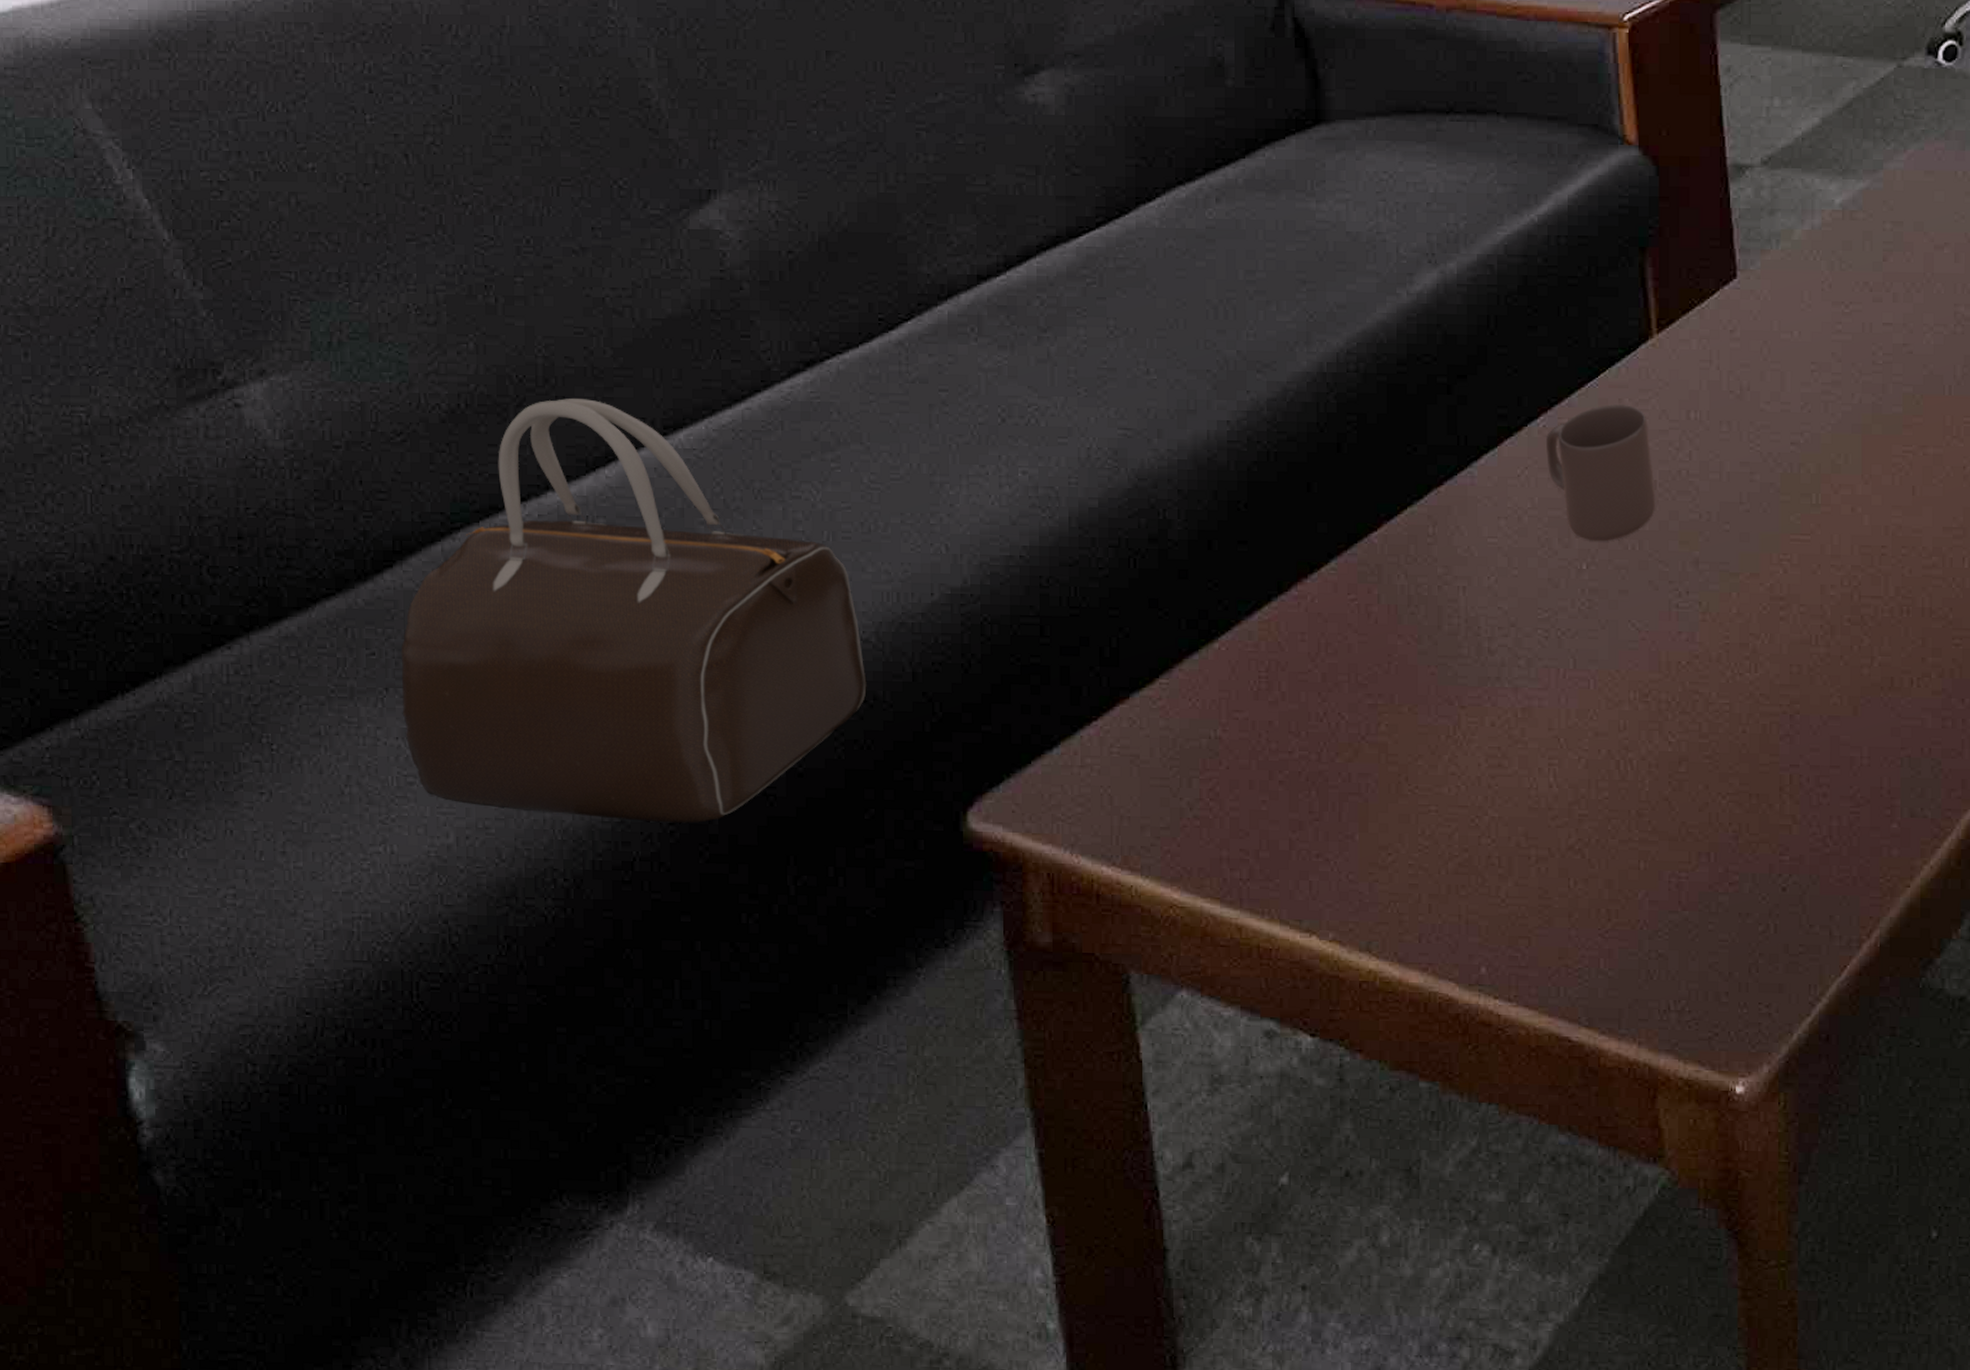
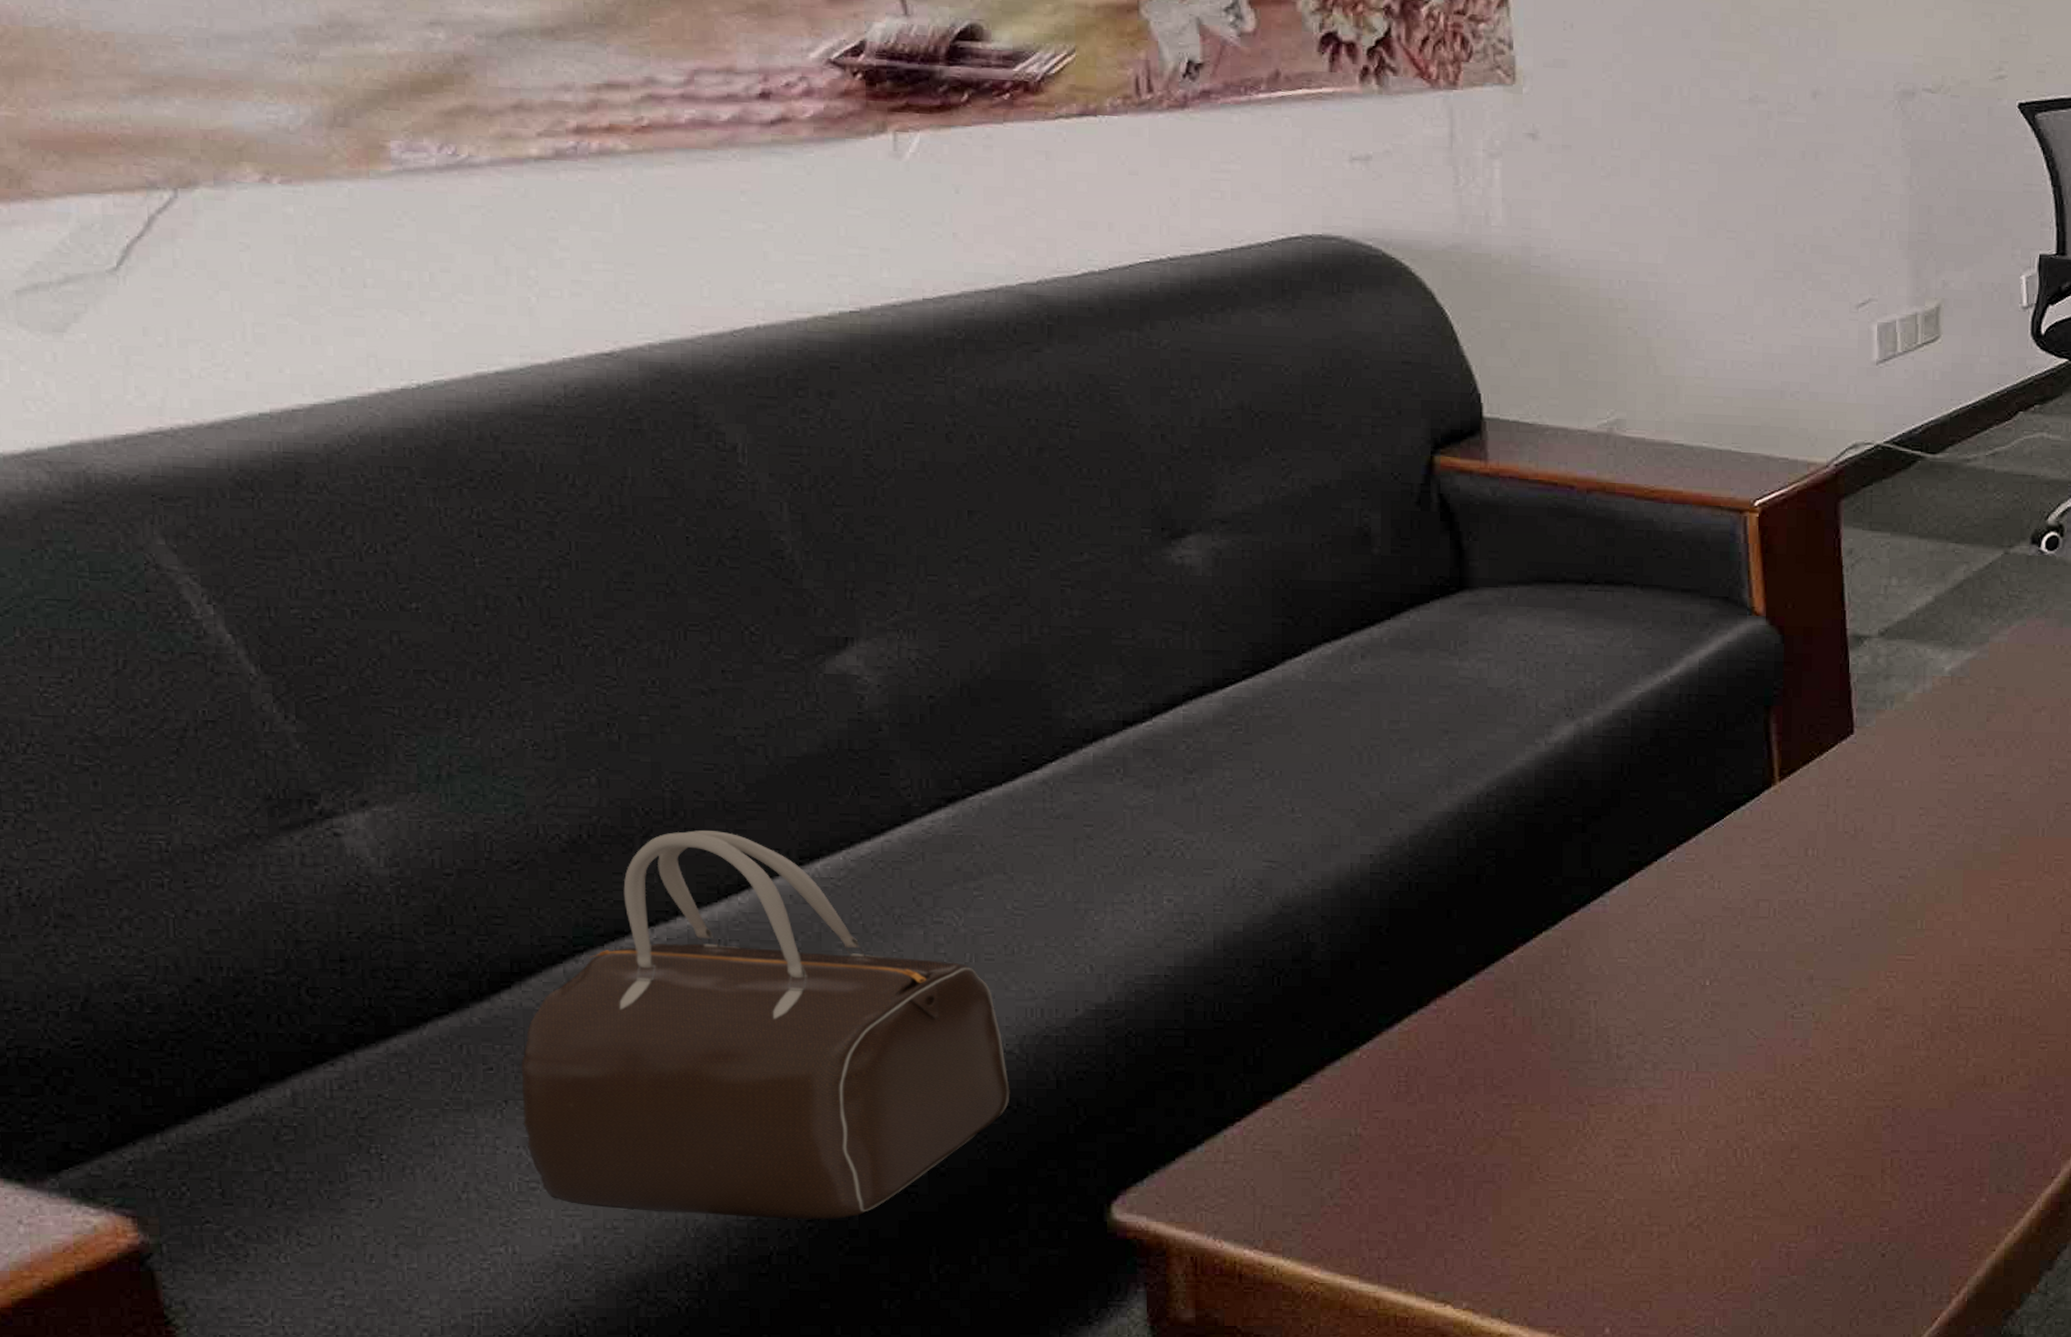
cup: present [1545,404,1656,542] -> none [1673,843,1775,961]

